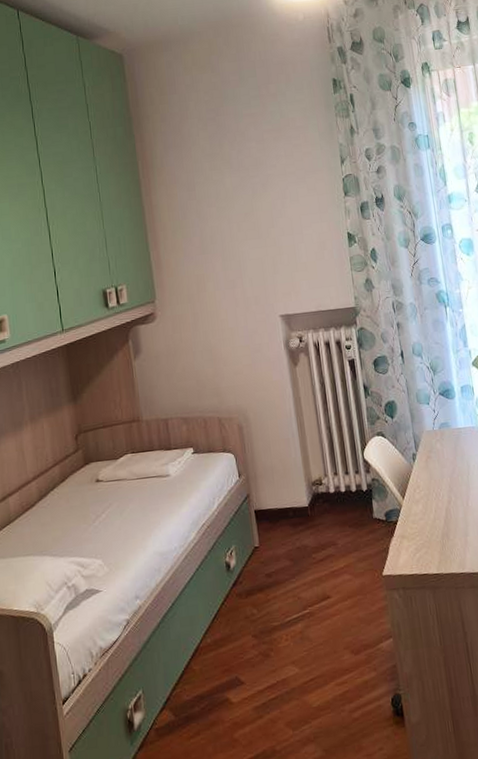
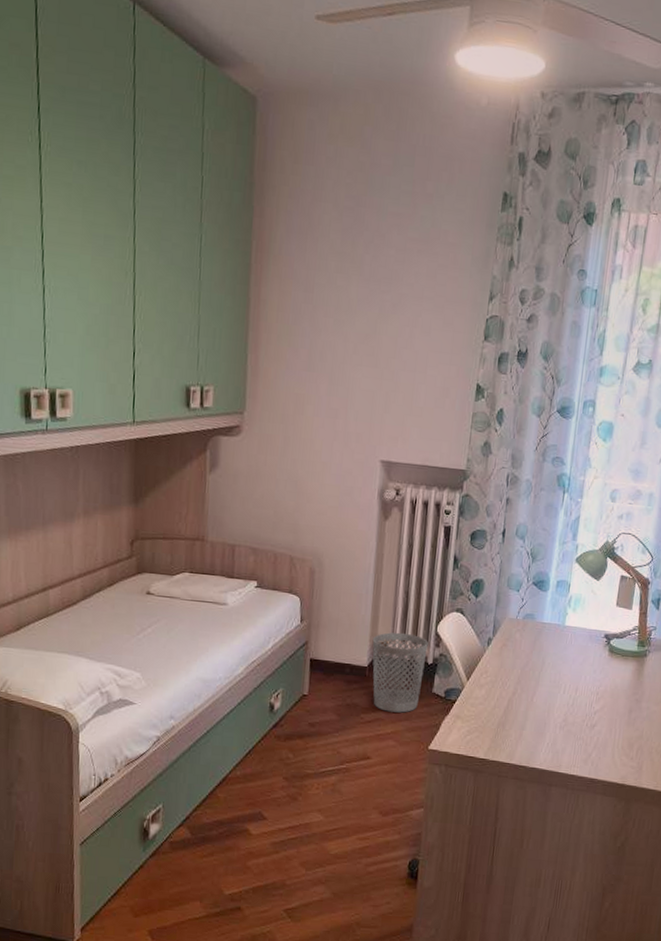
wastebasket: none [307,466,363,547] -> present [372,632,428,713]

